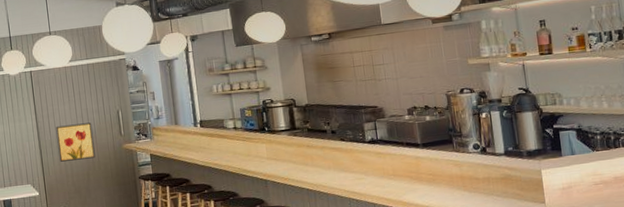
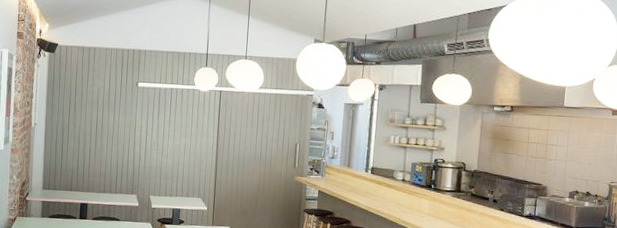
wall art: present [56,122,95,162] -> none [232,148,269,185]

